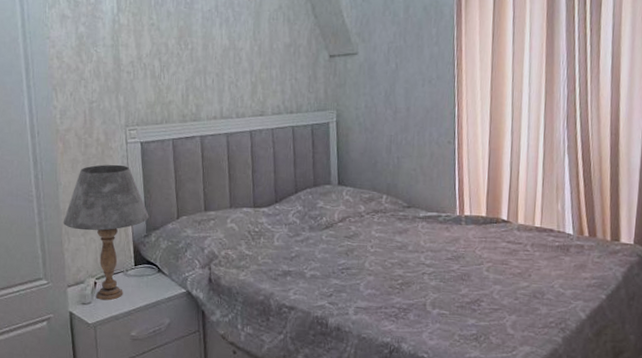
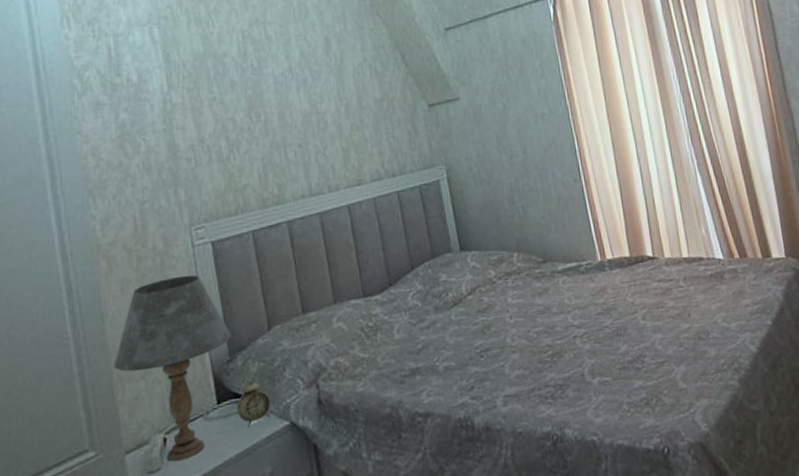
alarm clock: none [148,249,174,287] -> present [236,375,271,427]

